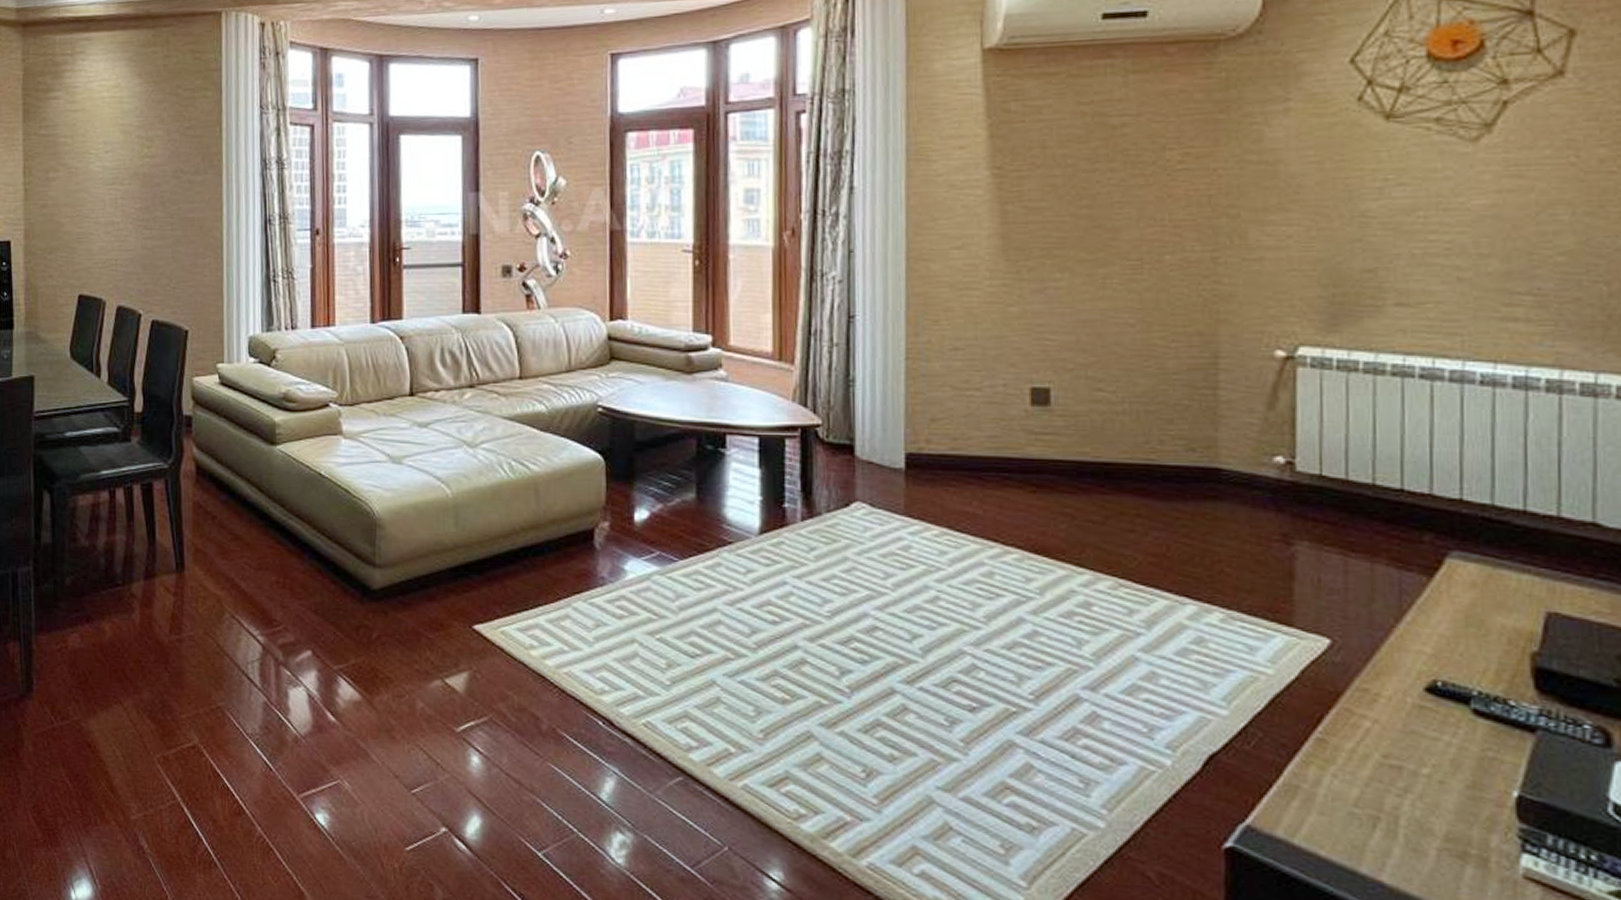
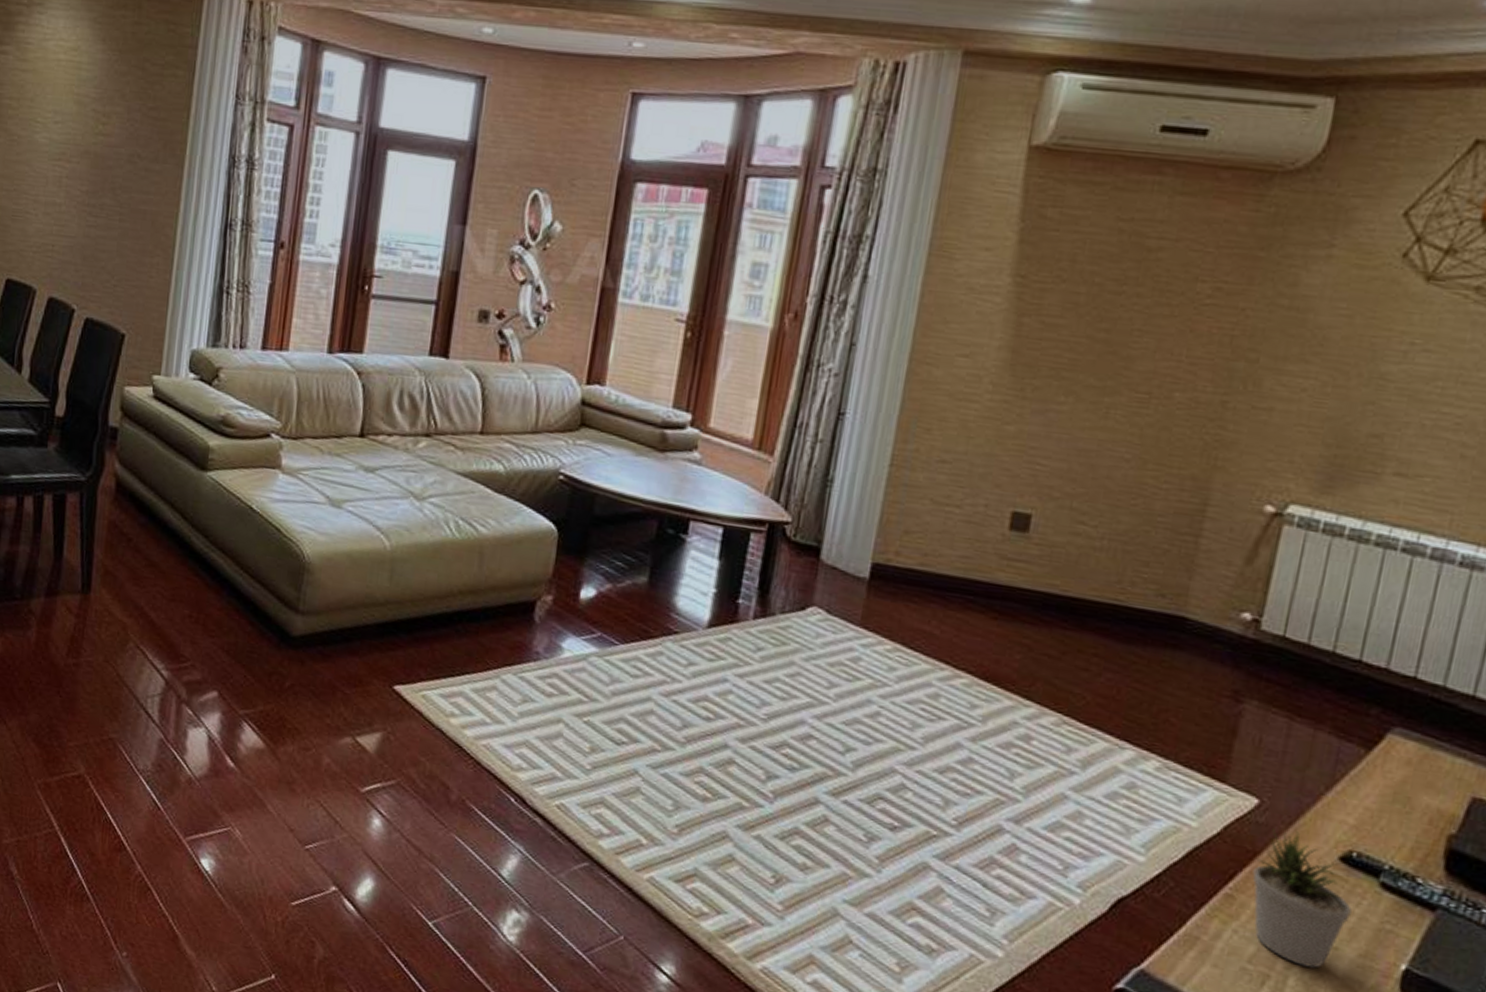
potted plant: none [1340,667,1449,805] -> present [1252,829,1352,968]

